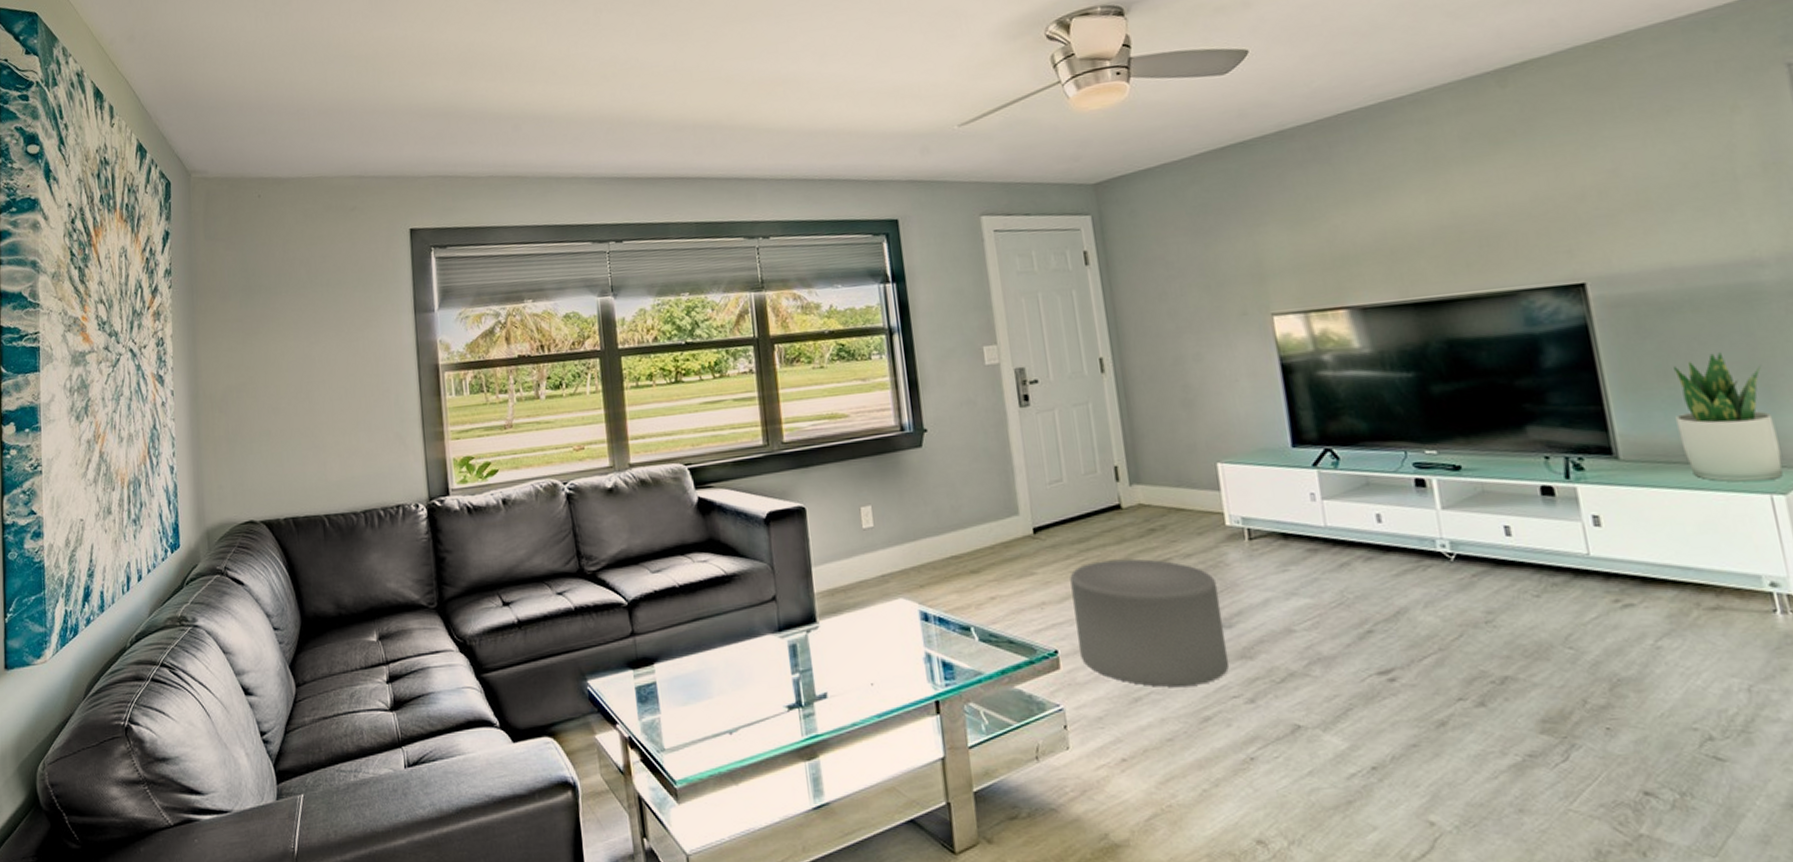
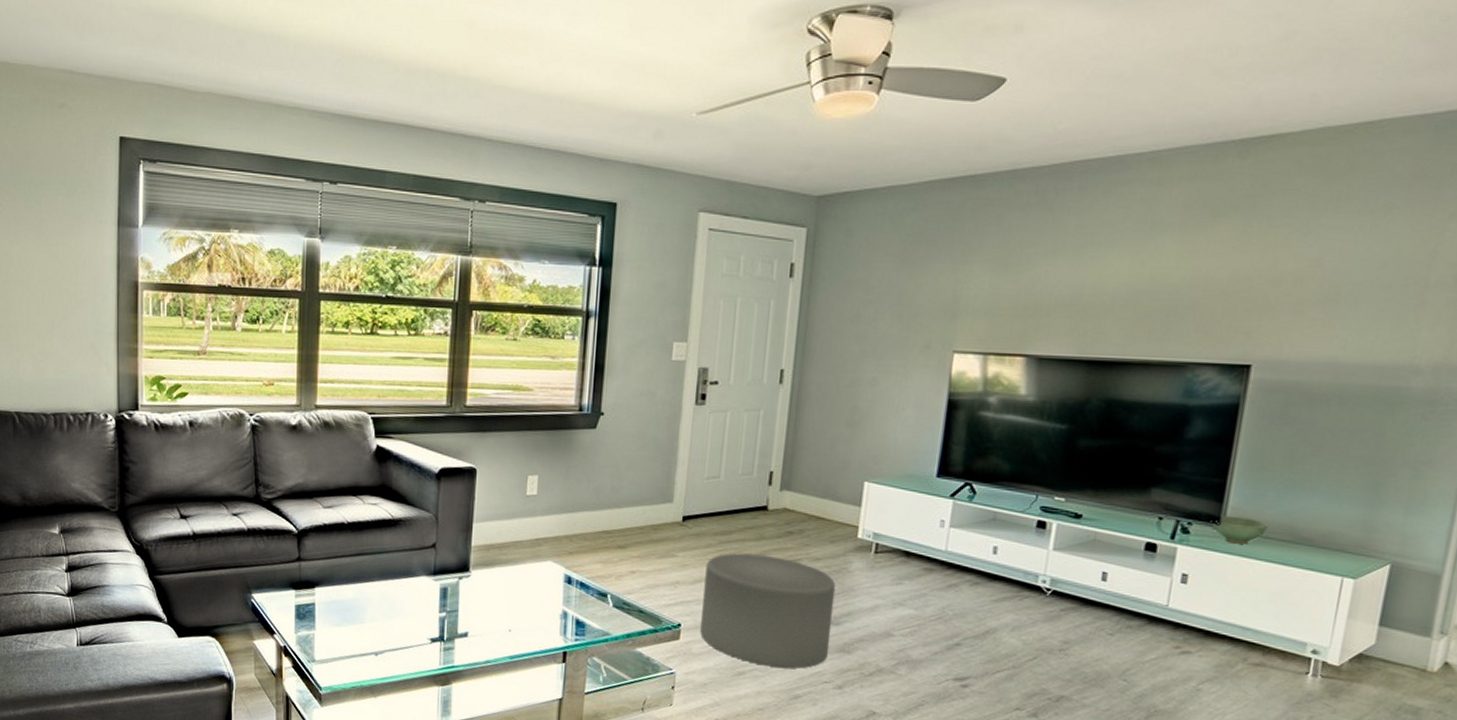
bowl: none [1602,443,1669,474] -> present [1210,515,1270,544]
planter: present [1674,352,1783,483] -> none [1282,446,1378,565]

